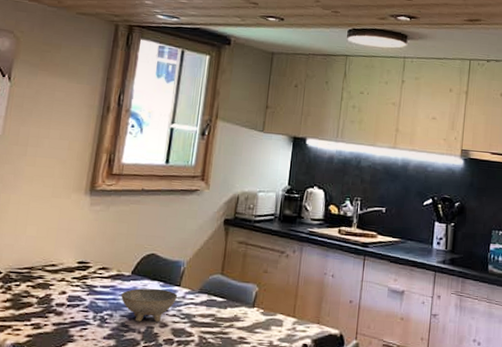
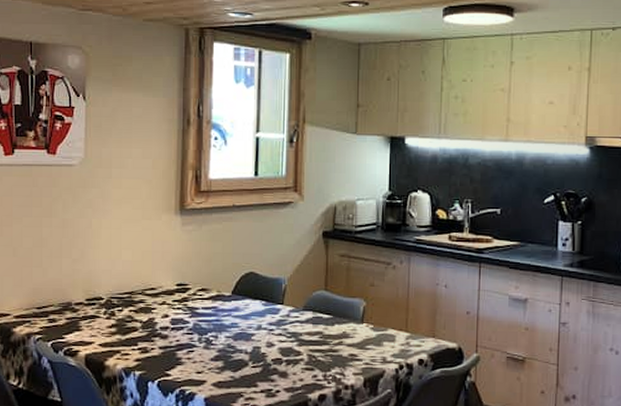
bowl: present [121,288,178,322] -> none [224,307,282,342]

